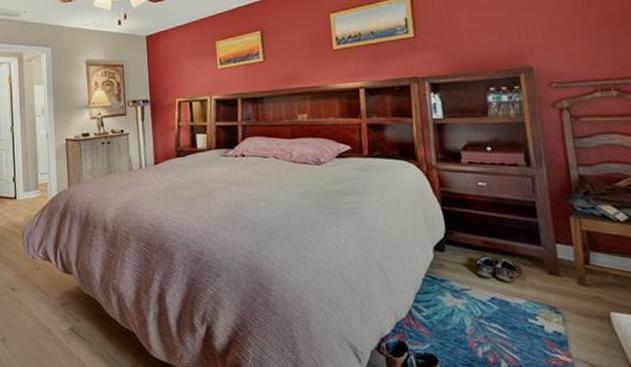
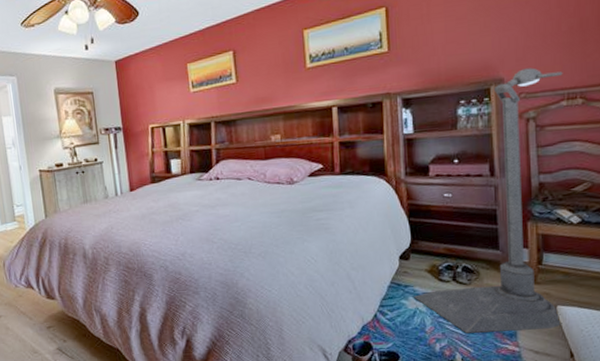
street lamp: none [451,58,618,338] -> present [414,68,563,333]

